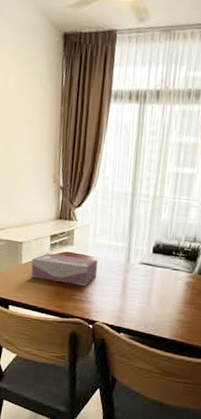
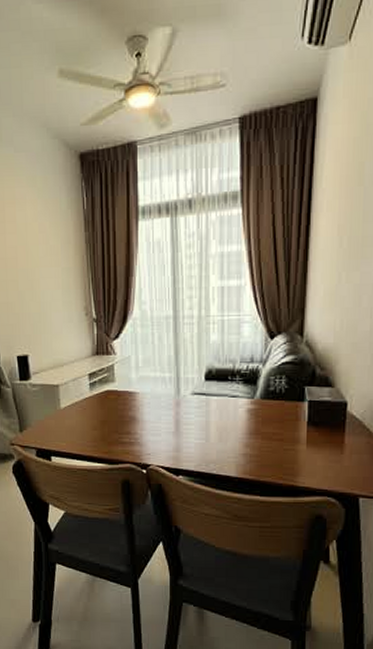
tissue box: present [31,253,98,286] -> none [71,394,145,426]

